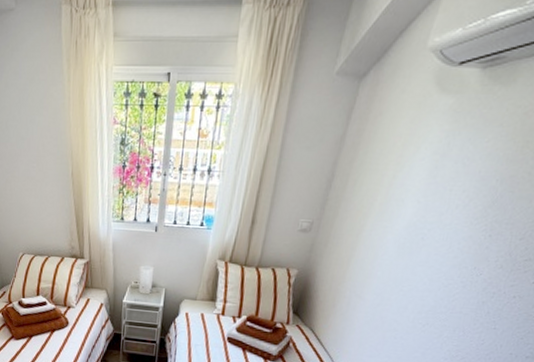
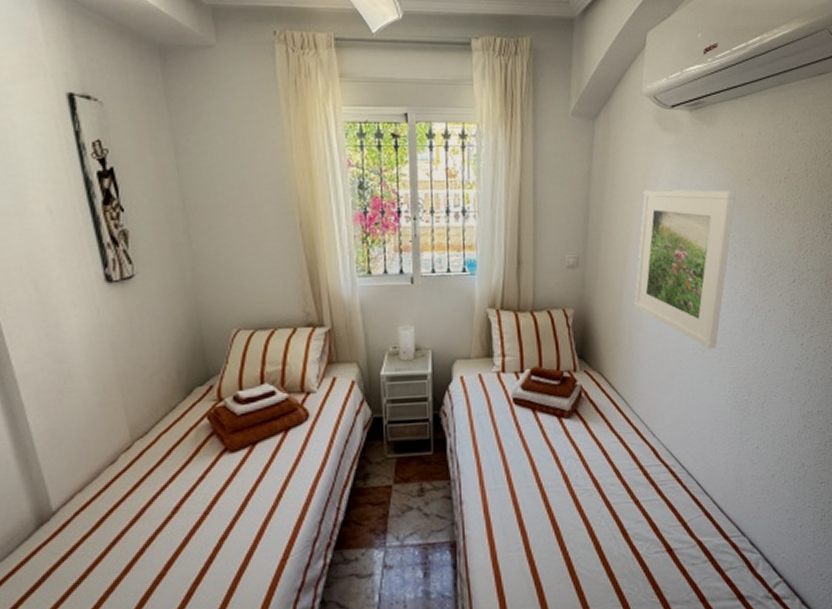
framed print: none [360,159,514,326] -> present [634,190,736,350]

